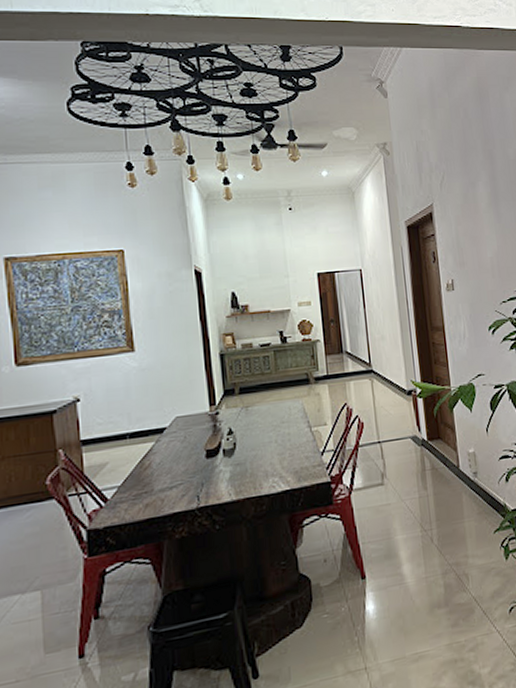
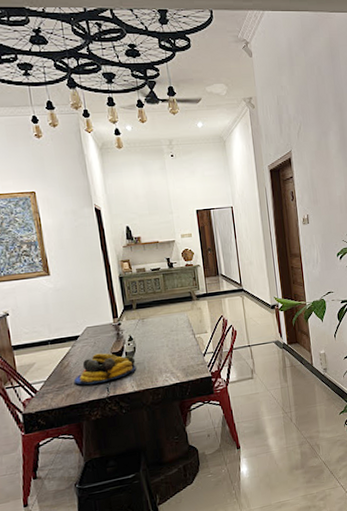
fruit bowl: none [155,450,236,493] -> present [73,353,137,385]

